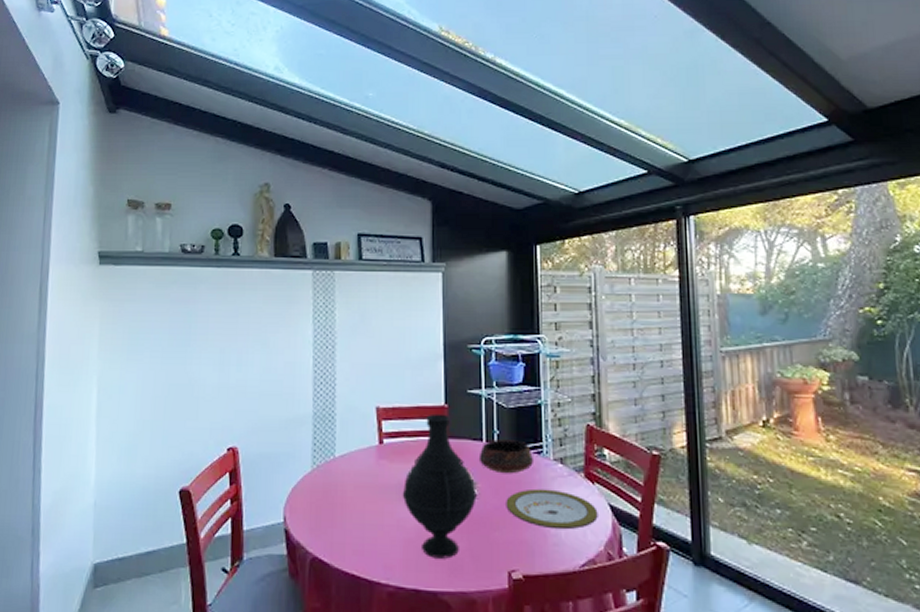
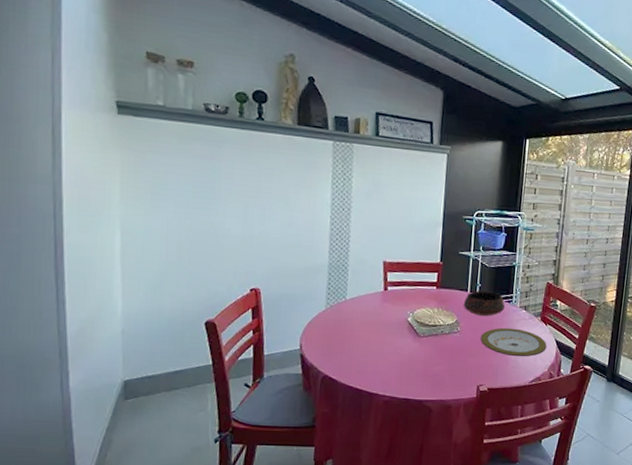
vase: present [402,413,477,559] -> none [400,269,459,377]

